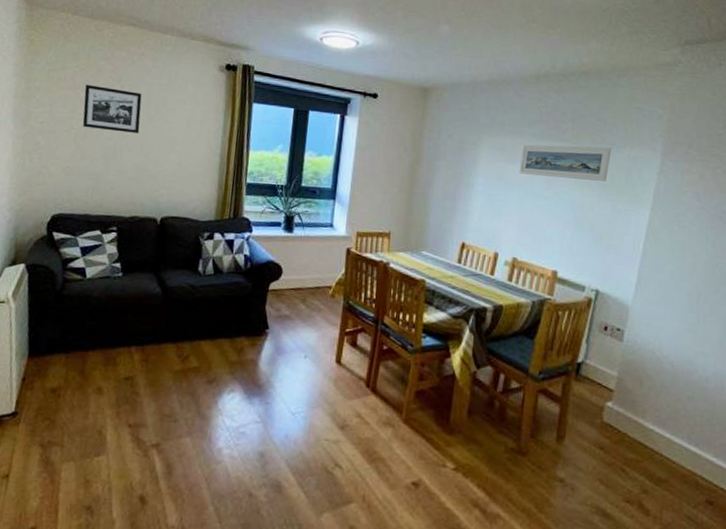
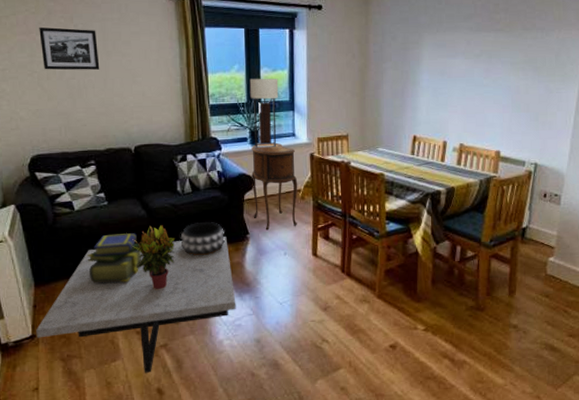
coffee table: none [19,323,244,476] -> present [36,237,236,373]
stack of books: none [88,309,149,366] -> present [87,233,141,284]
potted plant: none [139,305,188,379] -> present [132,224,176,289]
decorative bowl: none [193,308,242,347] -> present [180,222,225,256]
side table: none [276,231,331,328] -> present [251,143,298,230]
table lamp: none [288,160,323,236] -> present [249,78,279,148]
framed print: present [519,145,612,181] -> none [459,32,542,66]

